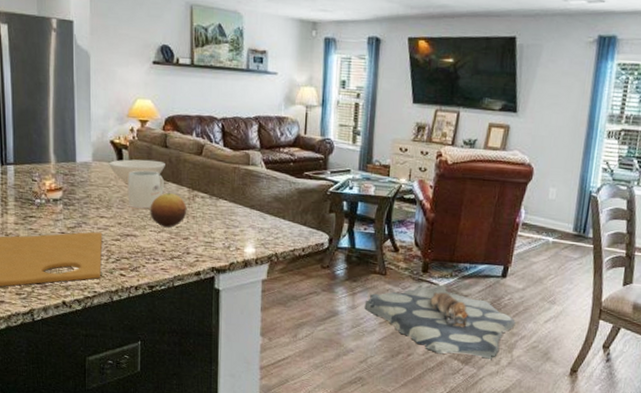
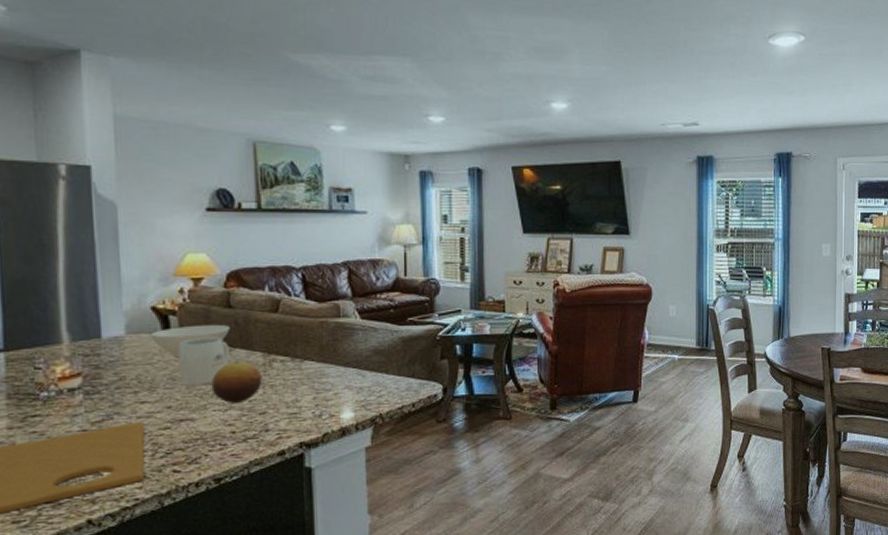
dog bed: present [364,285,516,359] -> none [490,421,652,496]

